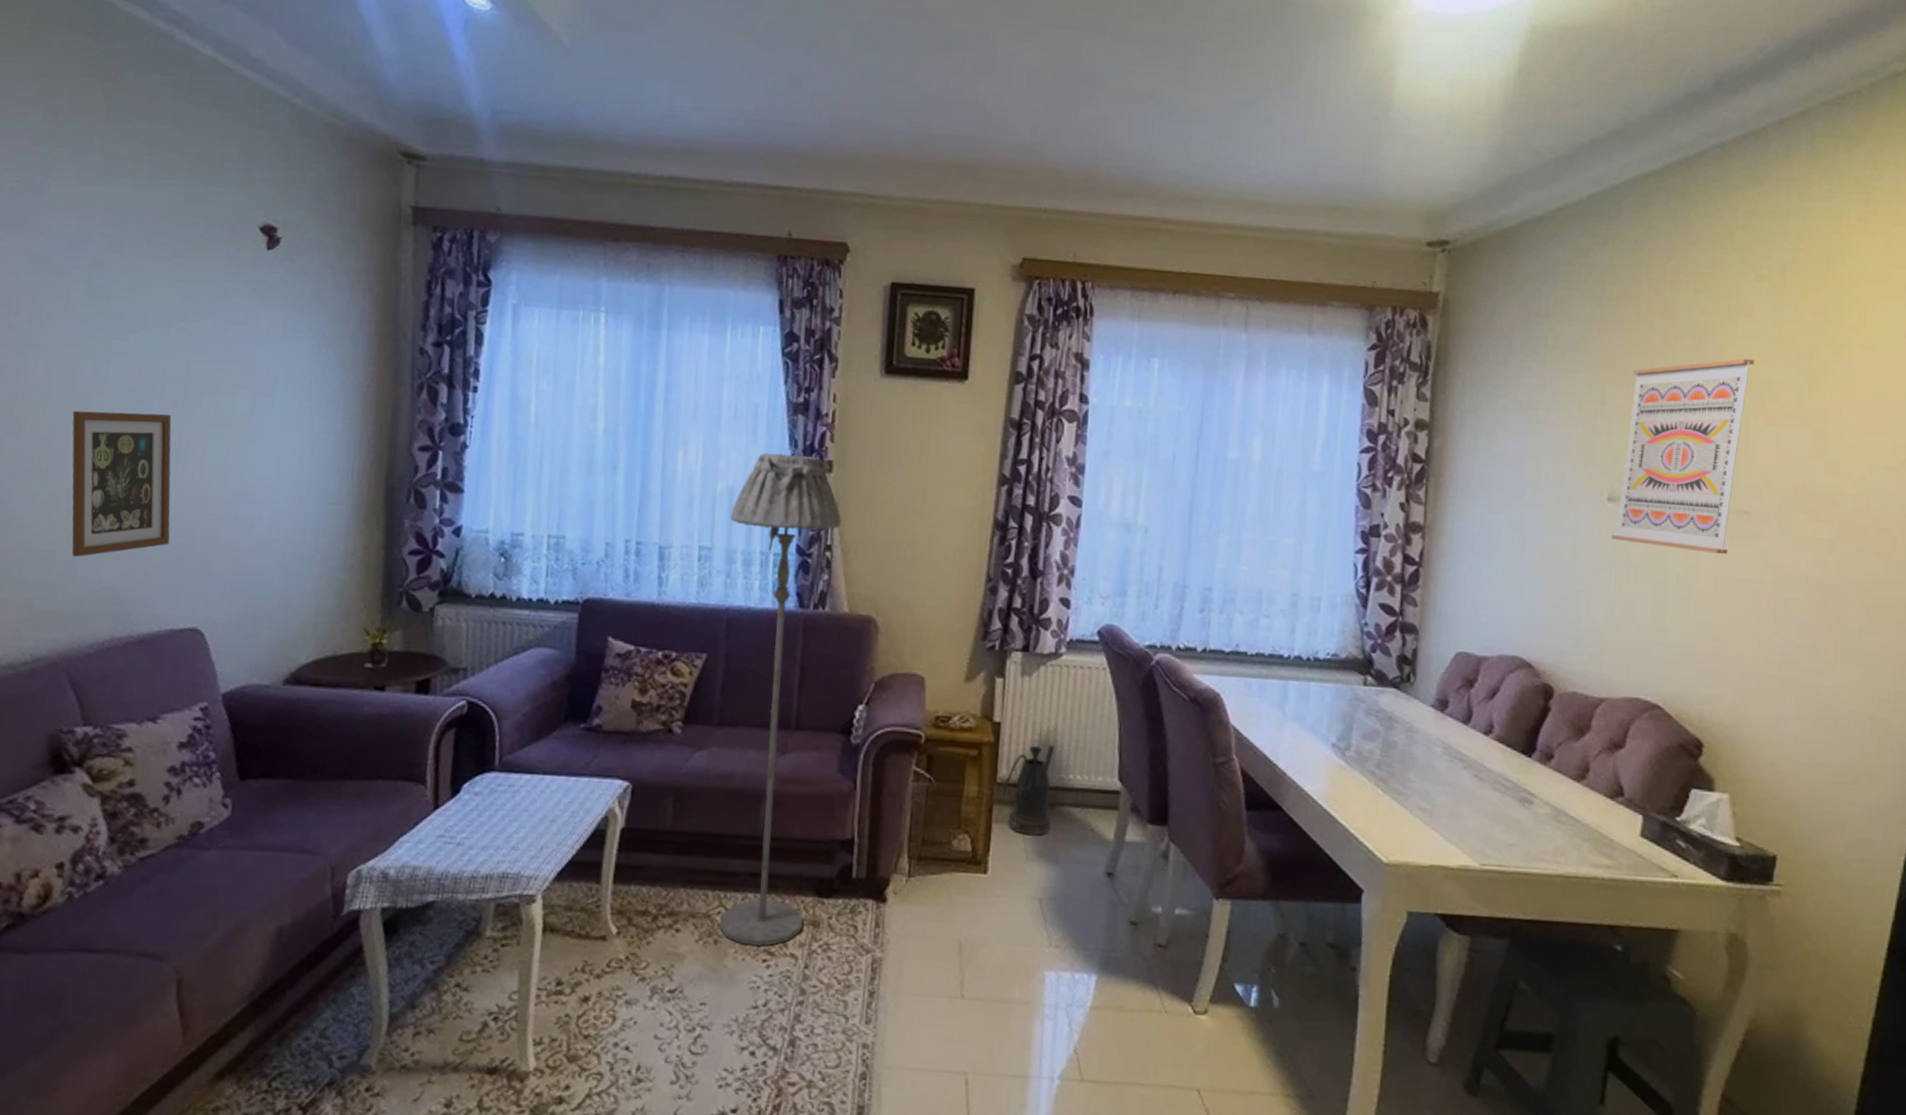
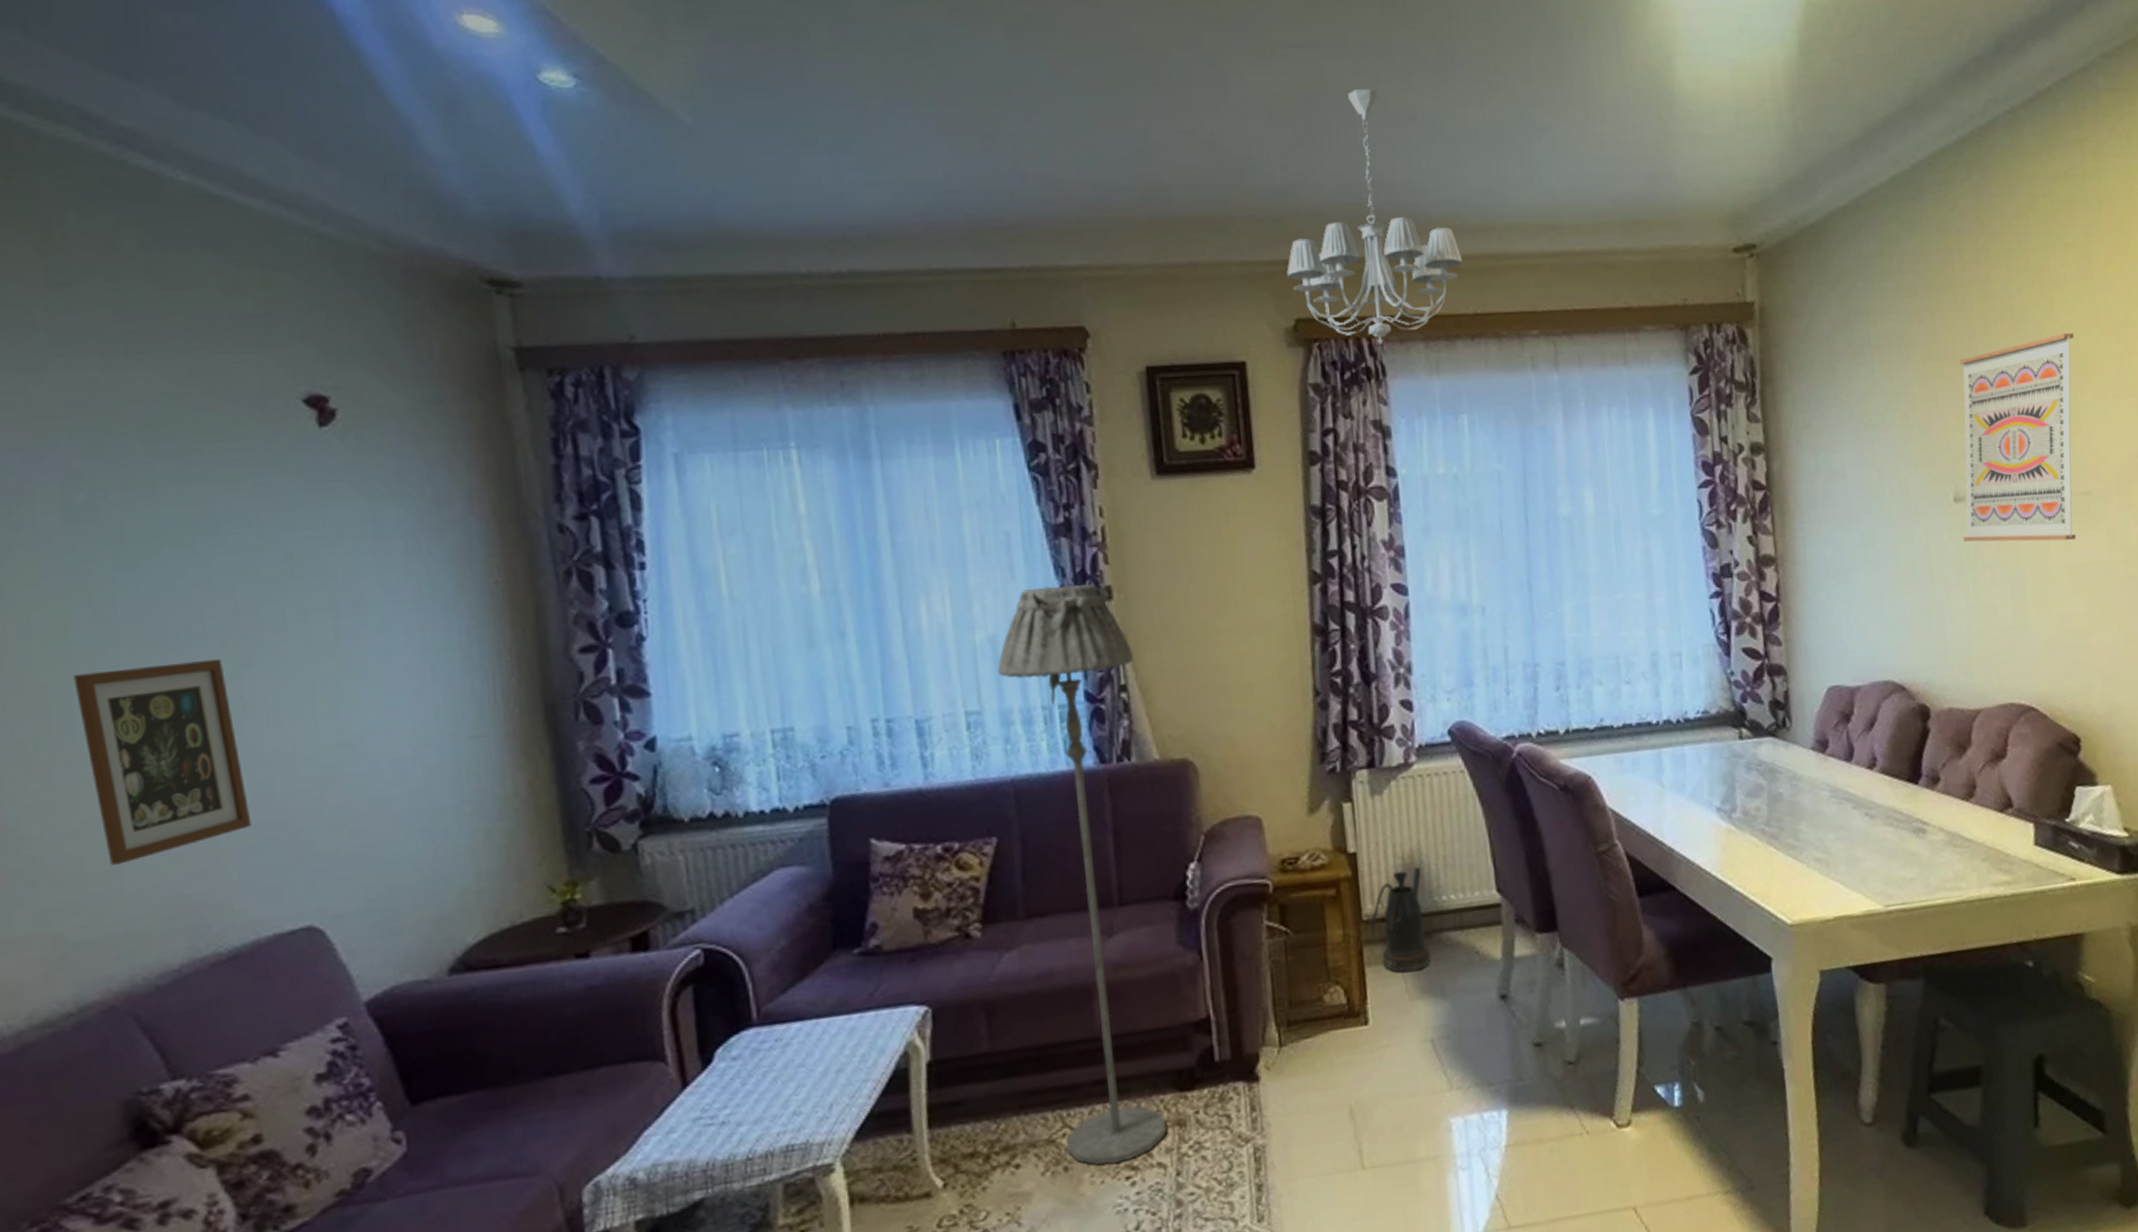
chandelier: none [1022,68,1177,290] -> present [1287,88,1463,346]

